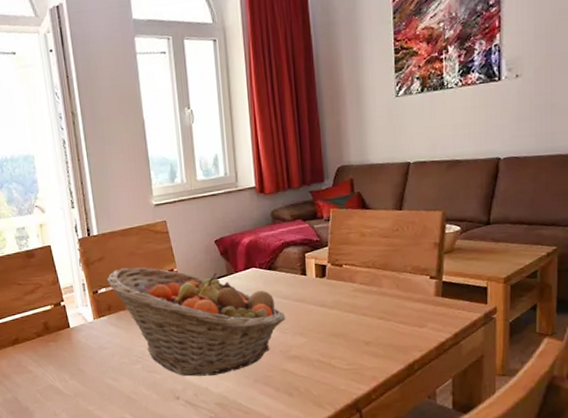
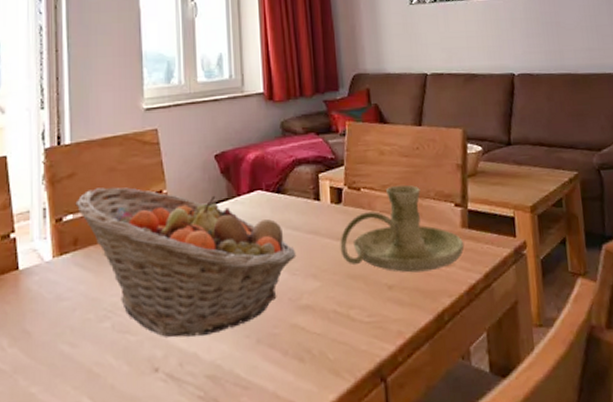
candle holder: none [323,261,437,332] -> present [340,185,465,273]

